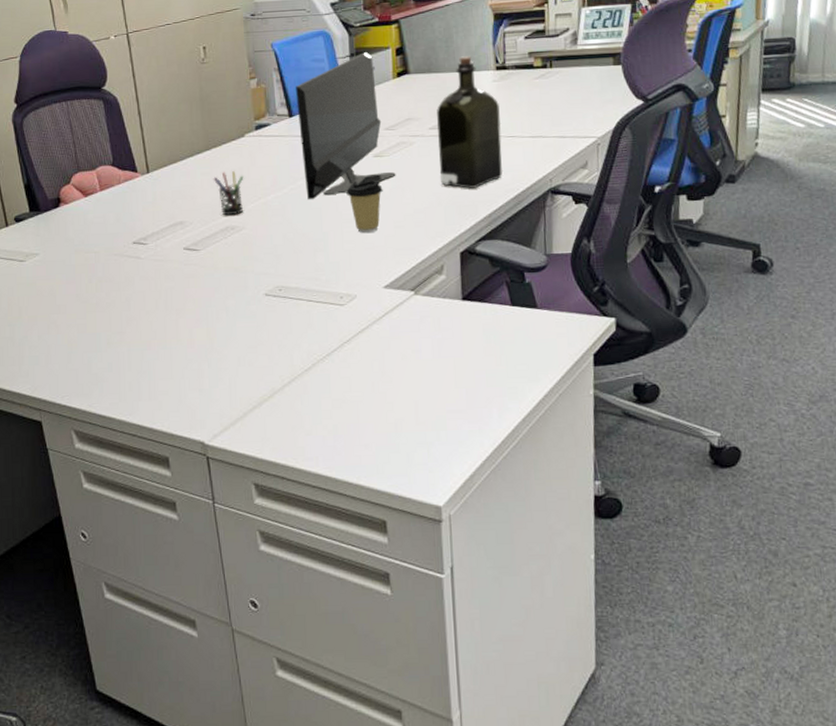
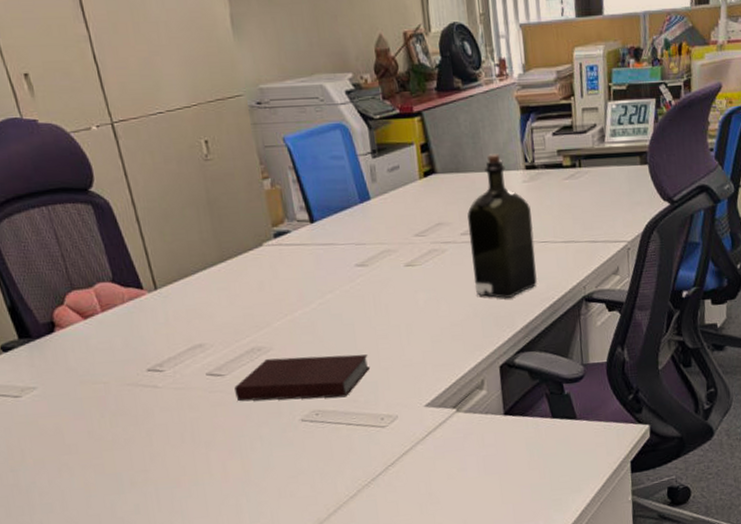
notebook: none [207,236,334,276] -> present [234,354,371,402]
pen holder: present [213,171,244,216] -> none [231,285,269,336]
monitor: present [296,52,396,200] -> none [315,149,430,316]
coffee cup: present [346,180,383,234] -> none [379,291,417,350]

